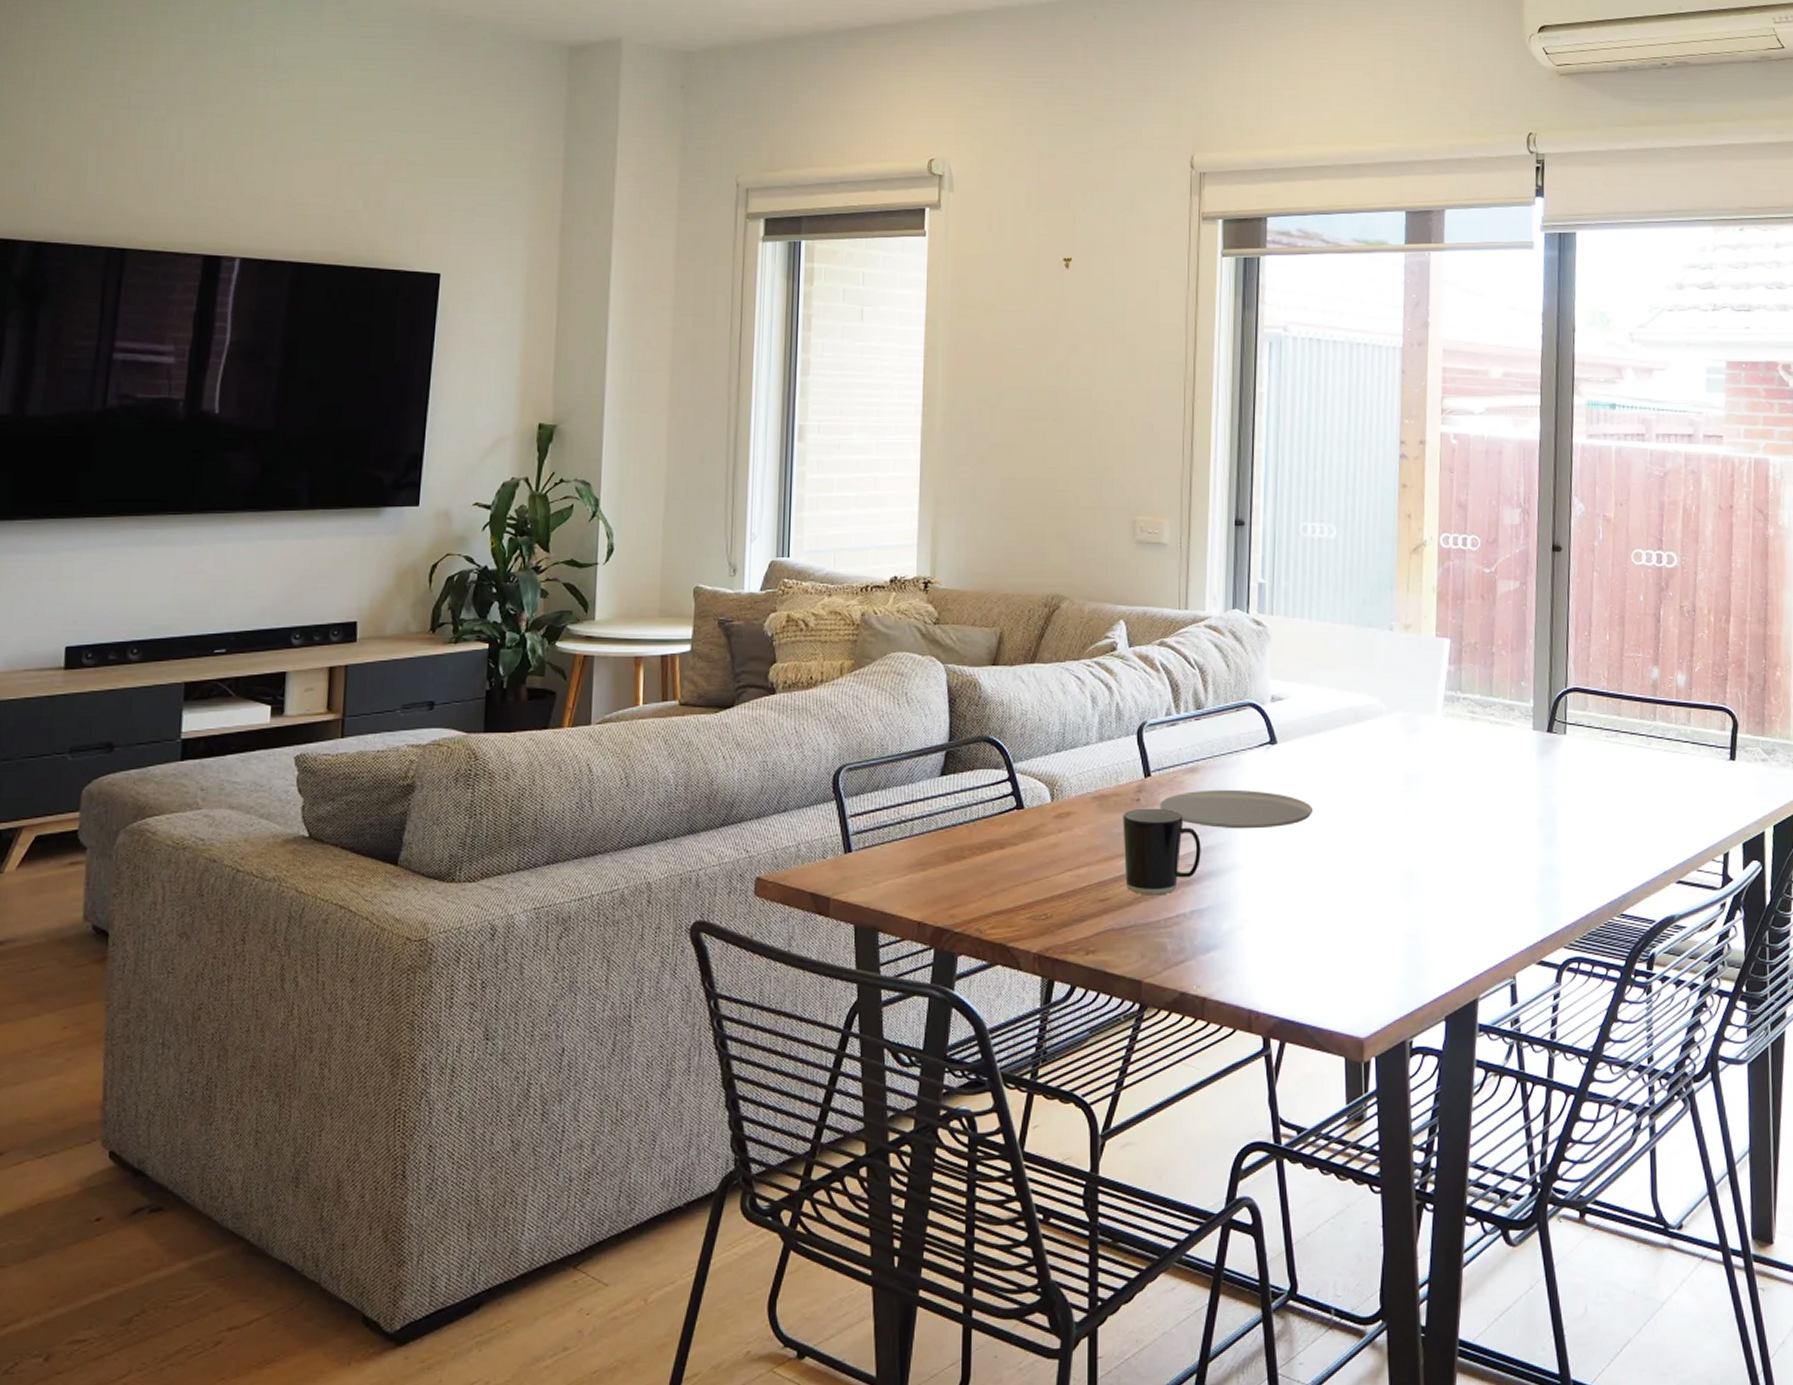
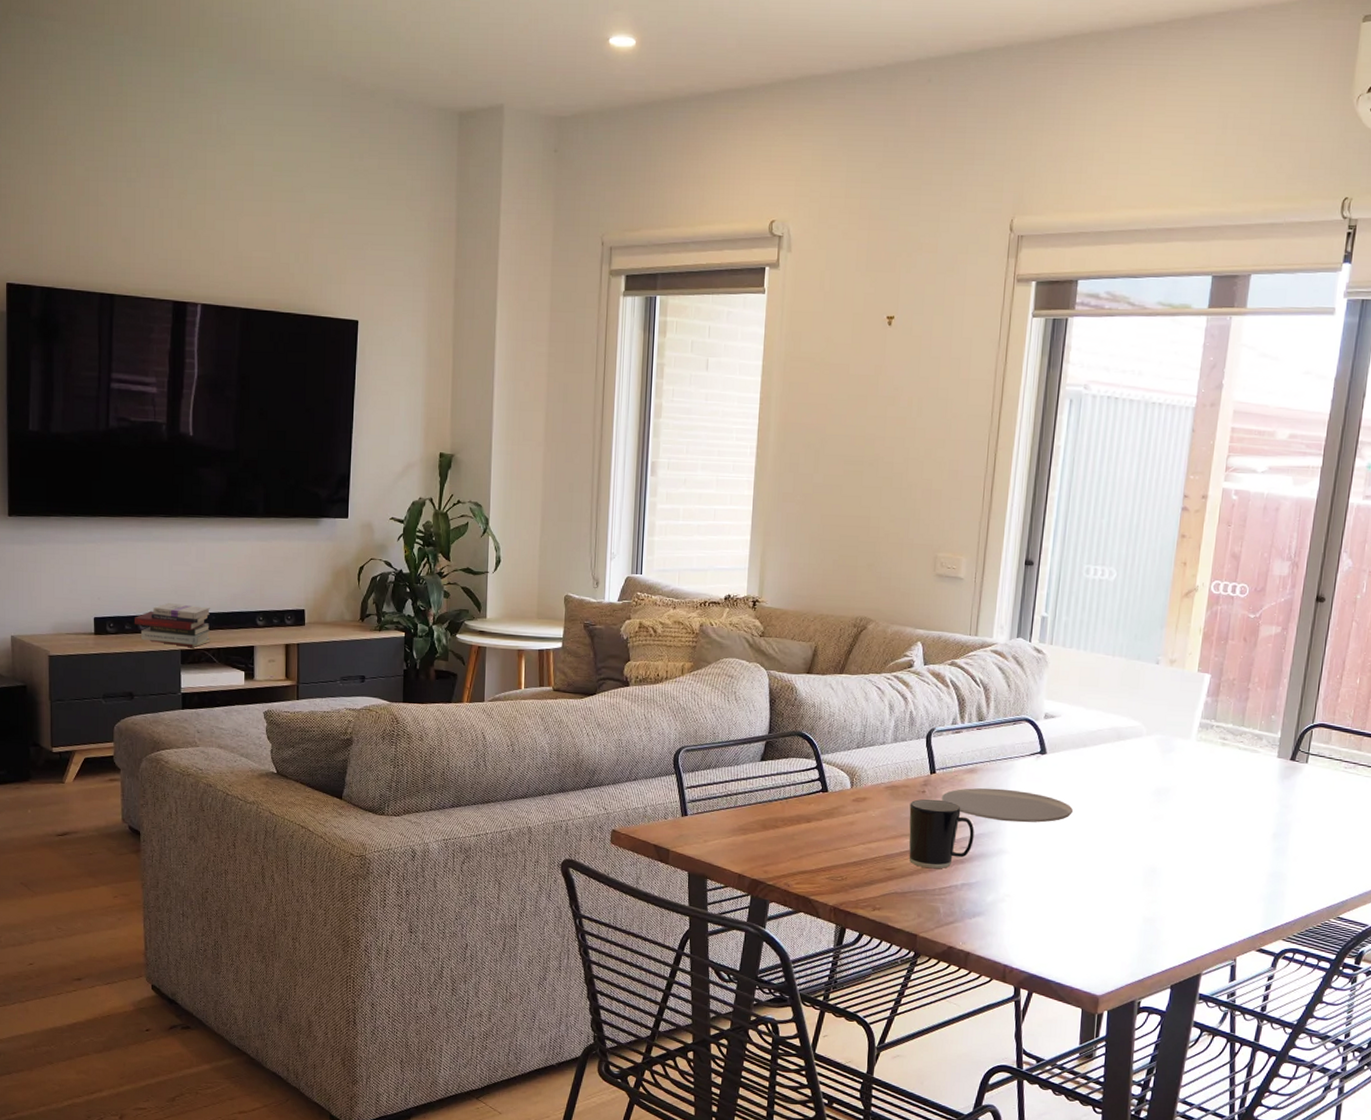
books: none [122,623,228,678] -> present [135,603,211,647]

